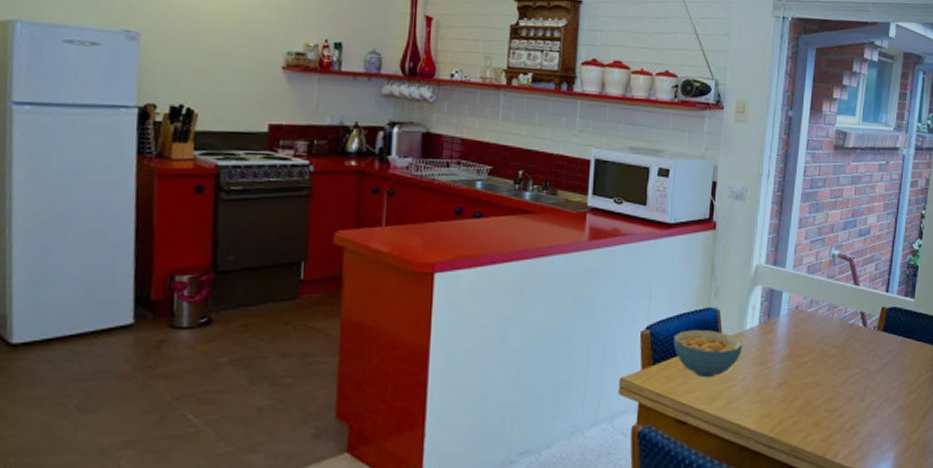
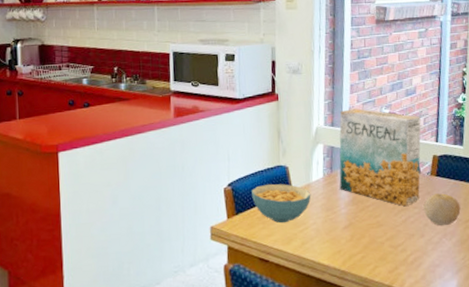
cereal box: none [776,246,872,365] -> present [339,108,421,207]
fruit: none [866,351,906,390] -> present [423,193,461,226]

